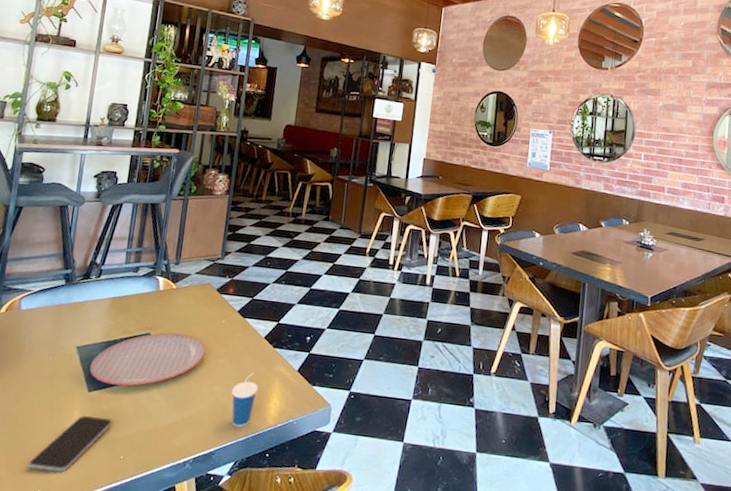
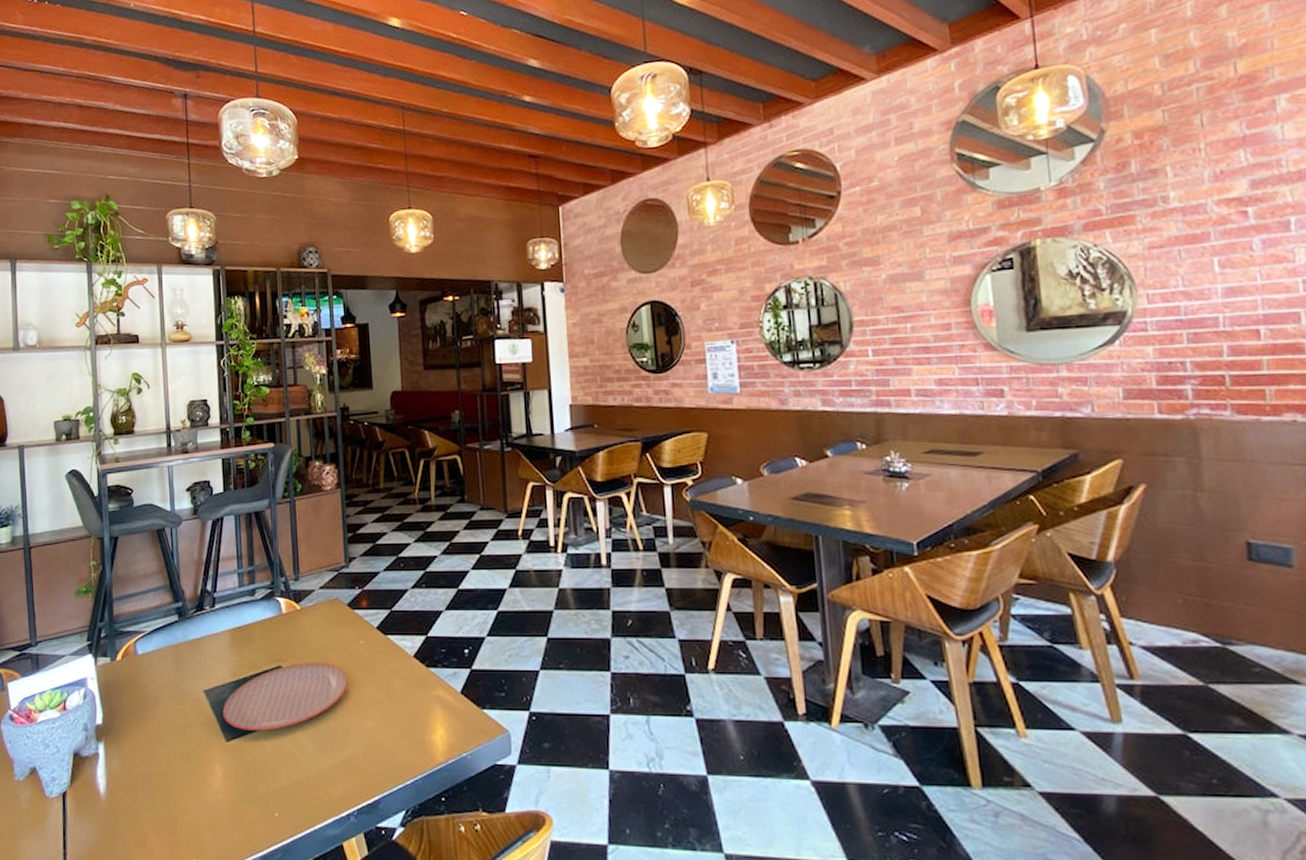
smartphone: present [28,416,113,473] -> none [178,770,260,838]
cup: present [231,372,259,427] -> none [387,700,418,767]

